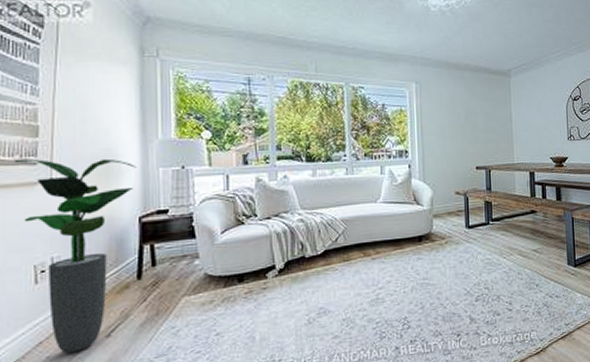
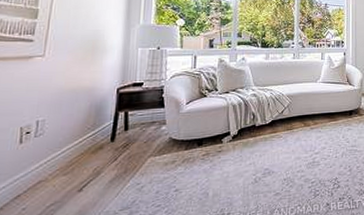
potted plant: present [12,158,137,354] -> none [12,36,120,206]

